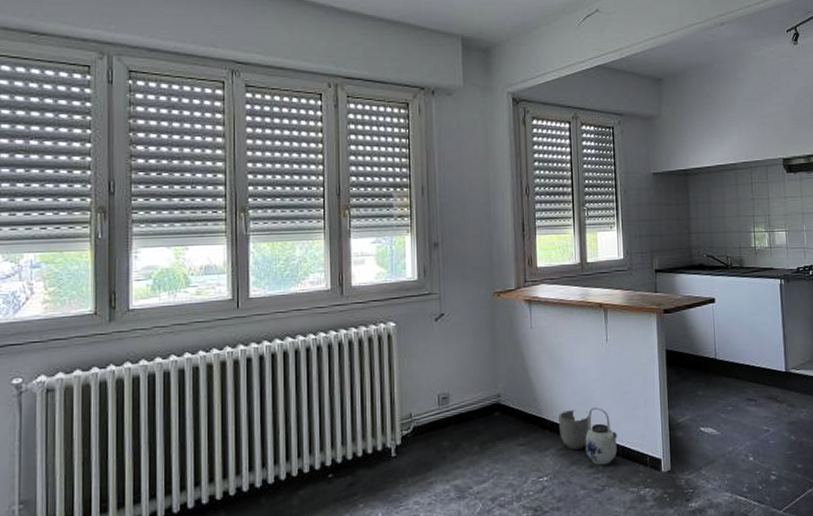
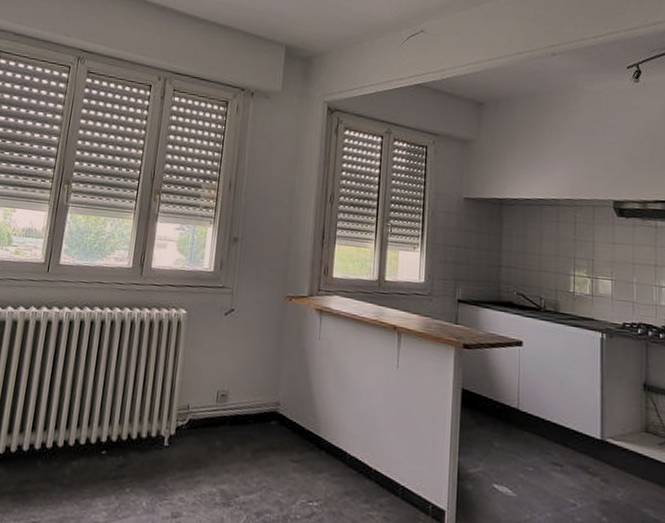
planter: present [558,410,590,450] -> none [336,434,370,480]
teapot: present [585,407,618,465] -> none [361,436,398,504]

